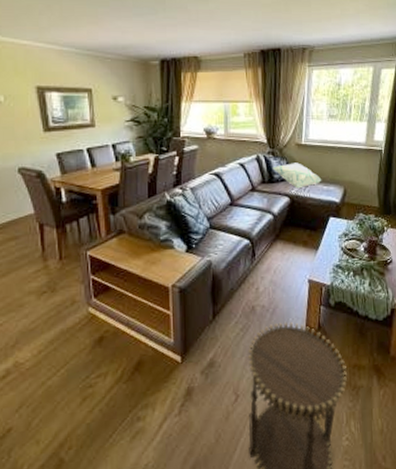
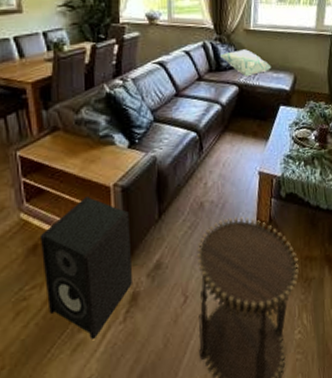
speaker: none [105,295,187,429] -> present [39,196,132,339]

